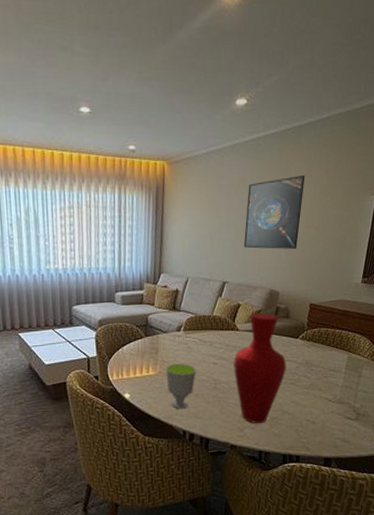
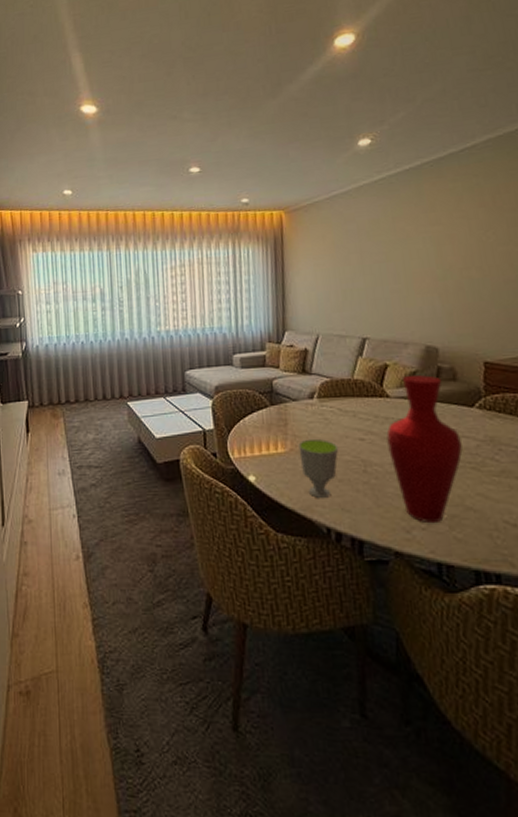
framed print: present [243,174,305,250] -> none [382,209,456,298]

